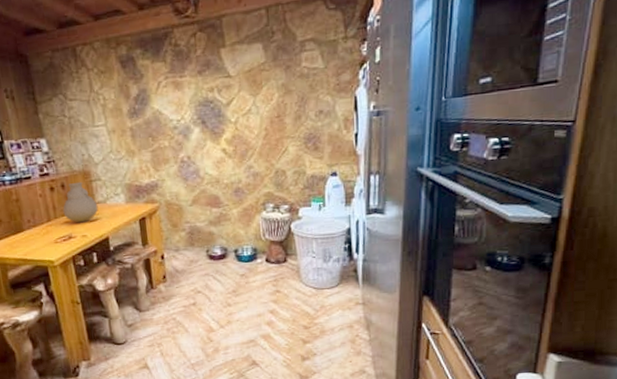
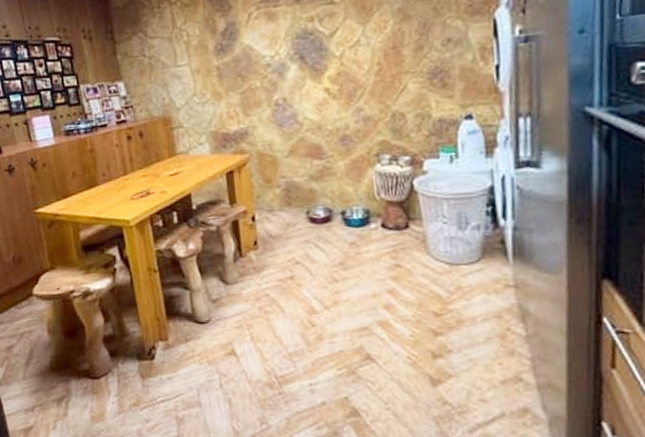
vase: present [63,181,99,223] -> none [140,129,180,177]

